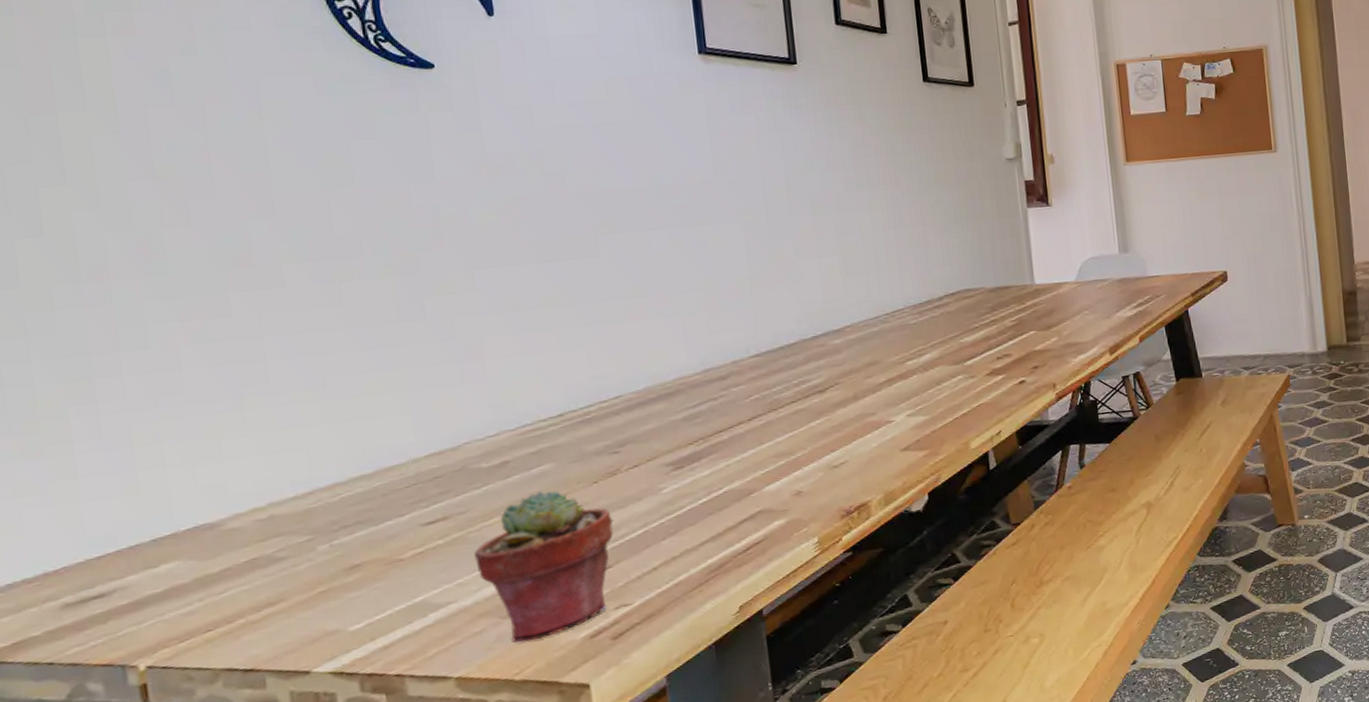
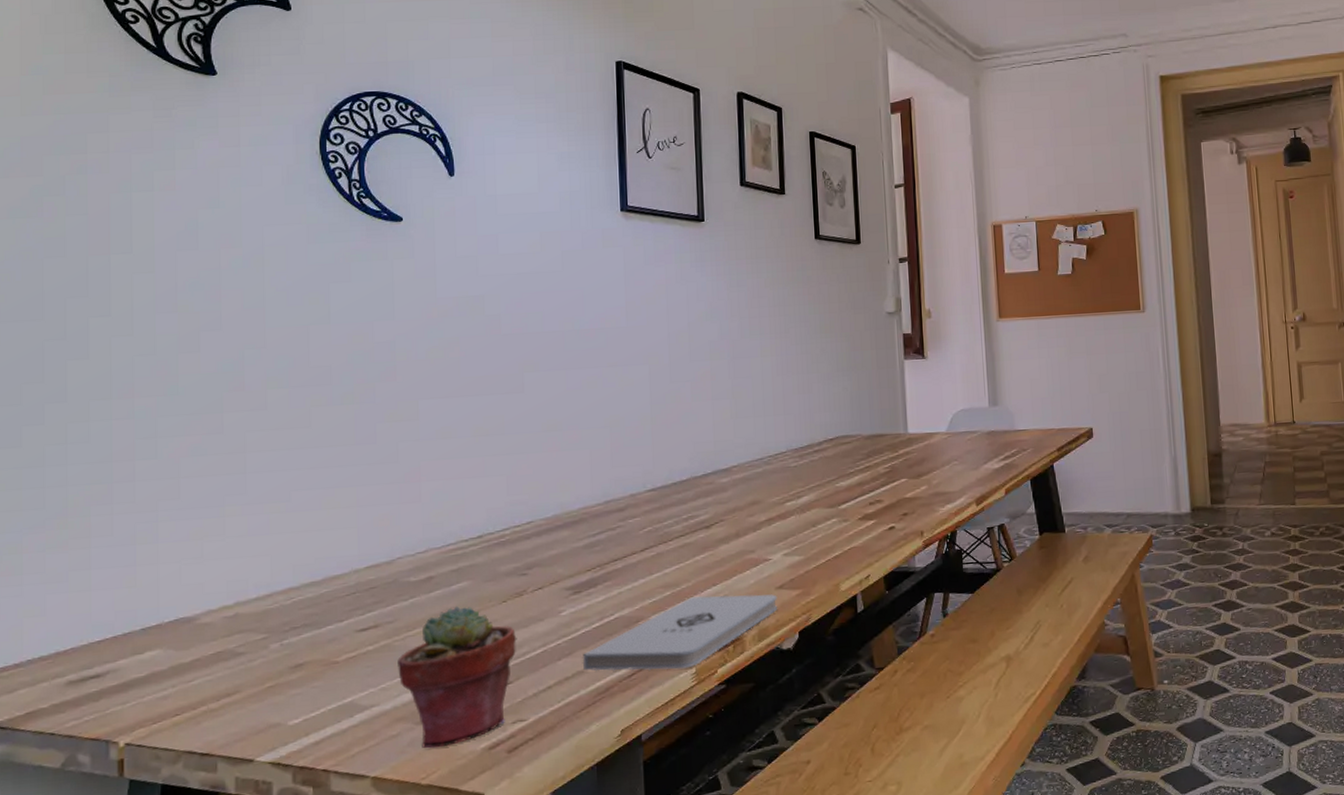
notepad: none [689,456,904,549] -> present [582,594,778,671]

